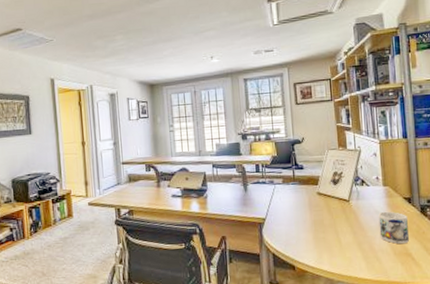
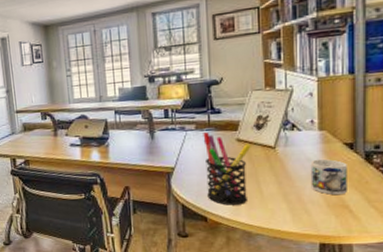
pen holder: none [289,186,330,254] -> present [203,132,251,205]

